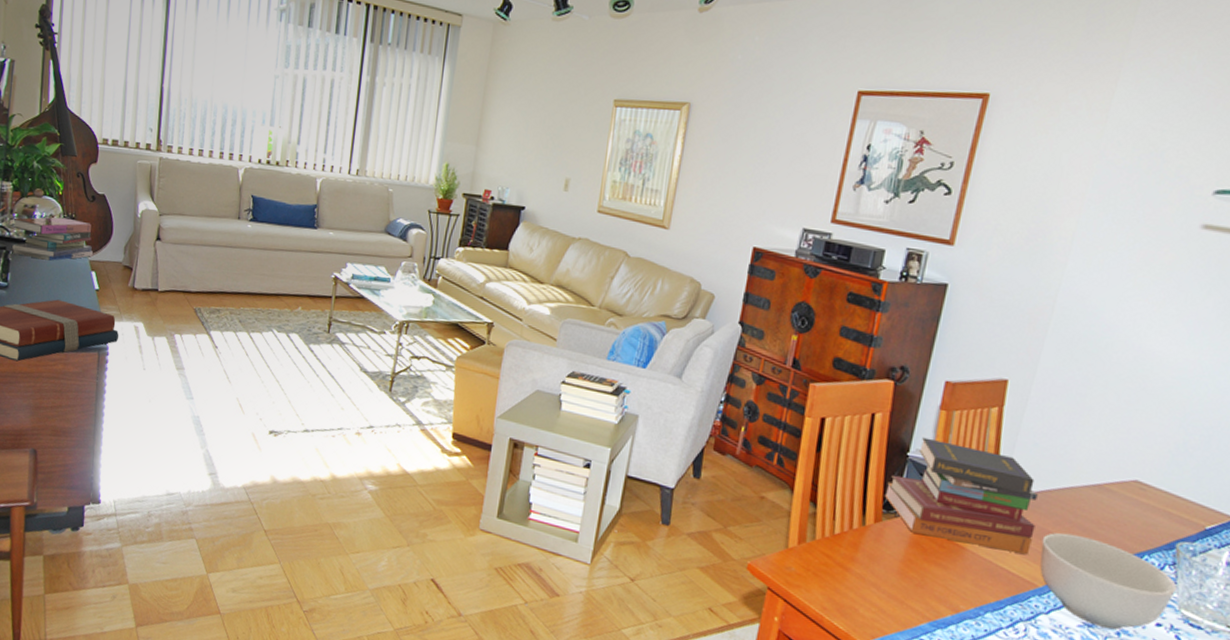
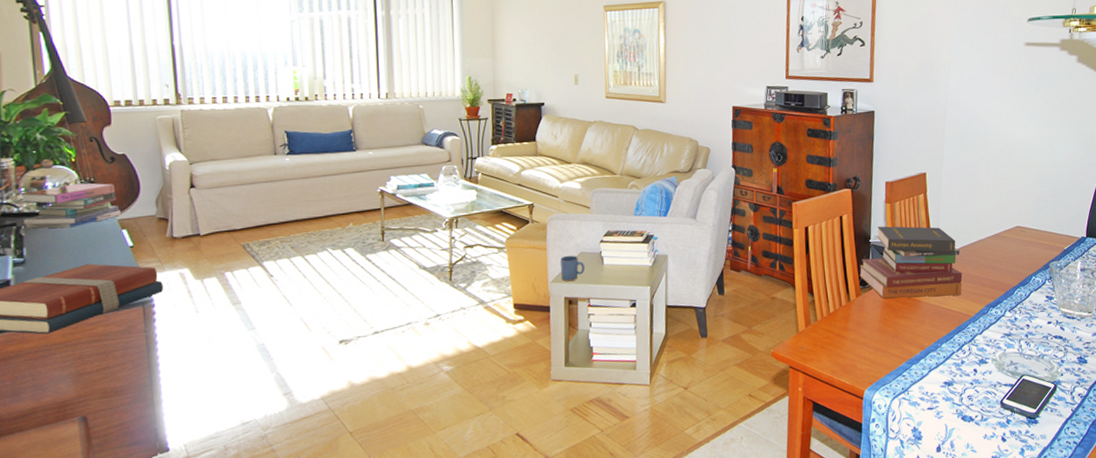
mug: none [510,390,540,422] -> present [560,255,586,282]
bowl: present [1039,532,1177,630] -> none [968,273,1055,334]

